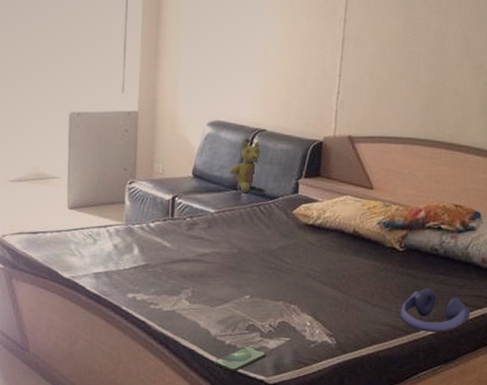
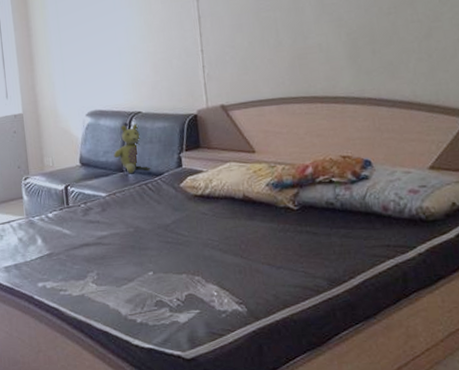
smartphone: present [215,346,267,372] -> none [130,322,179,350]
headphones: present [400,287,471,333] -> none [307,243,383,289]

